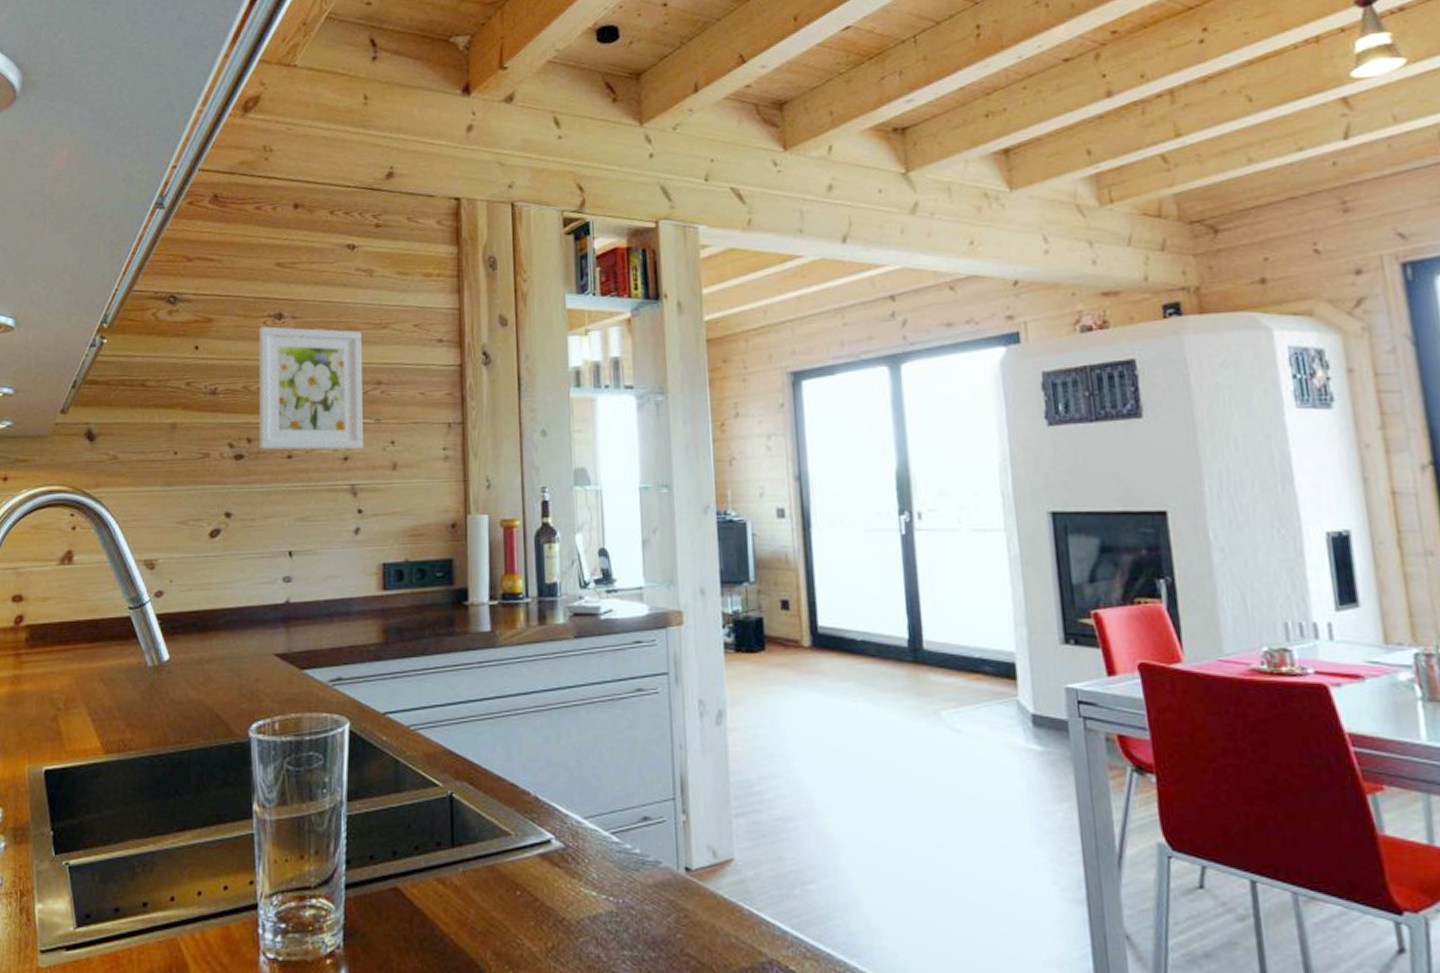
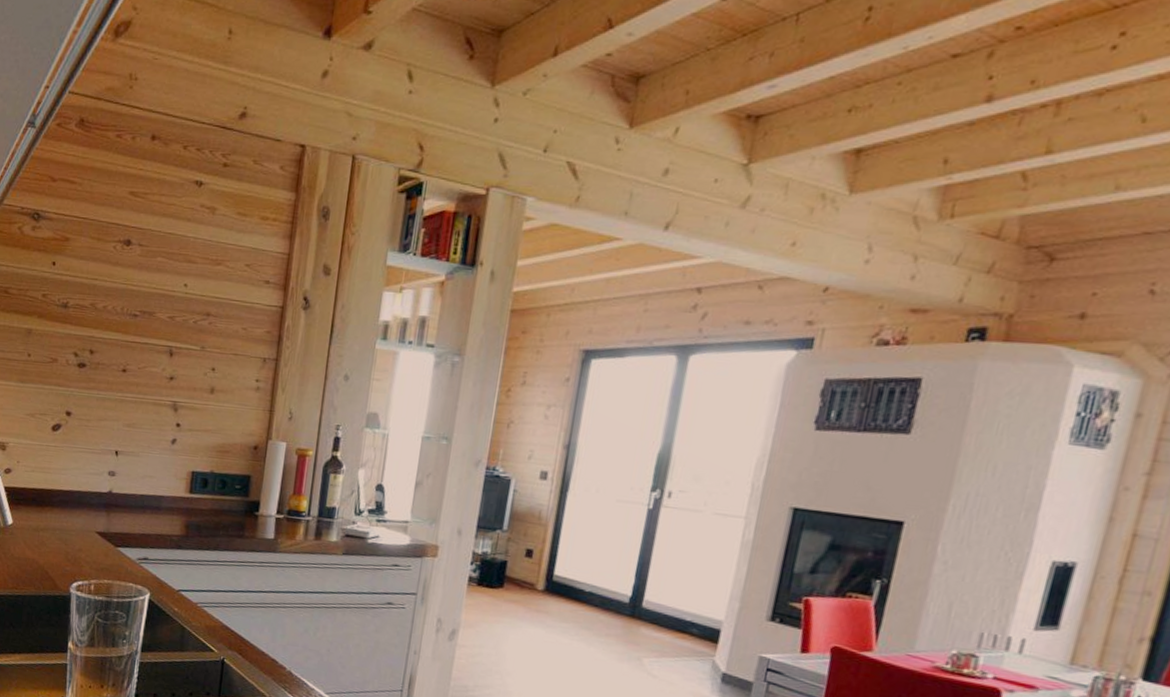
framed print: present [258,326,363,450] -> none [100,251,198,372]

